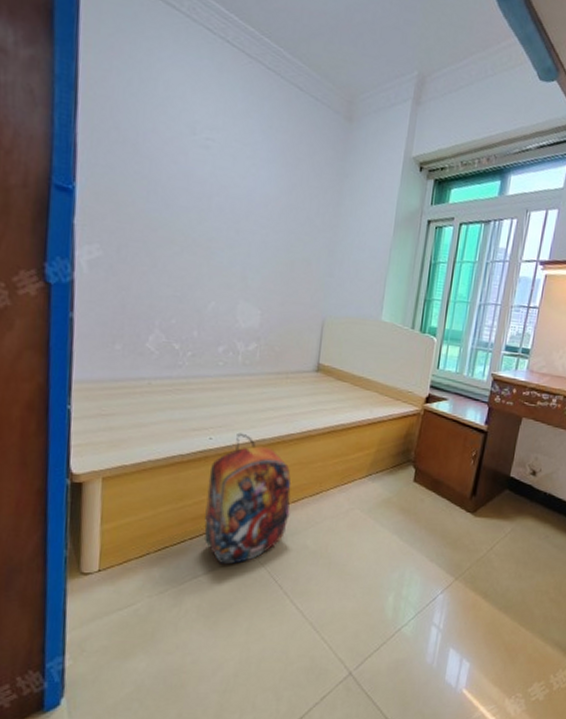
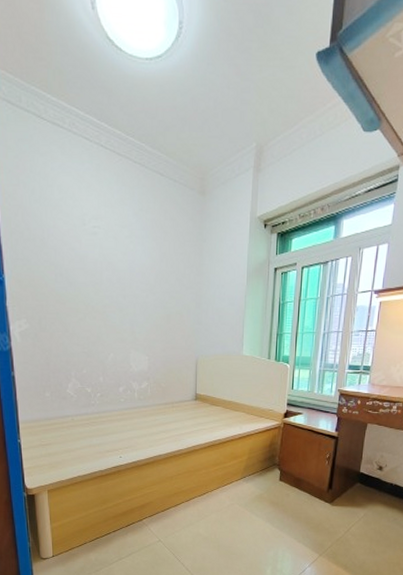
backpack: present [204,432,291,565] -> none [122,451,185,549]

